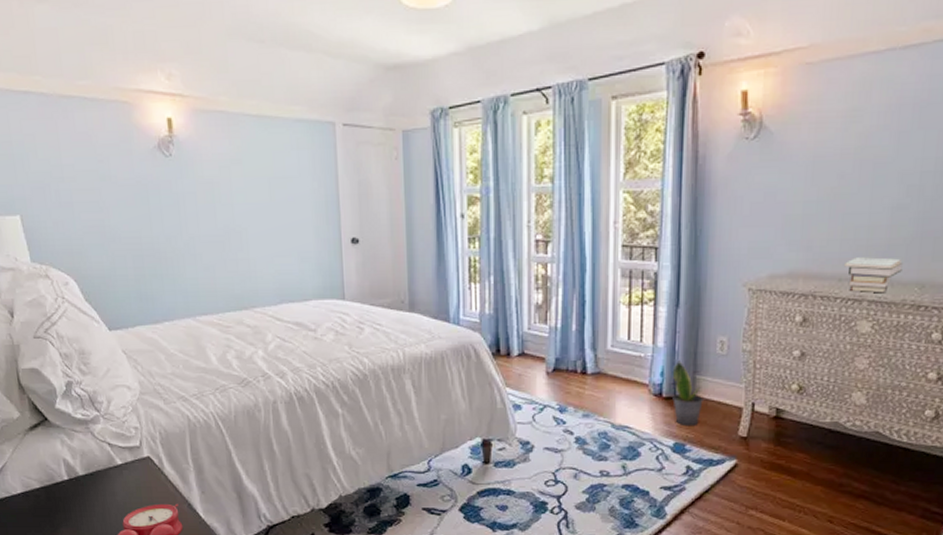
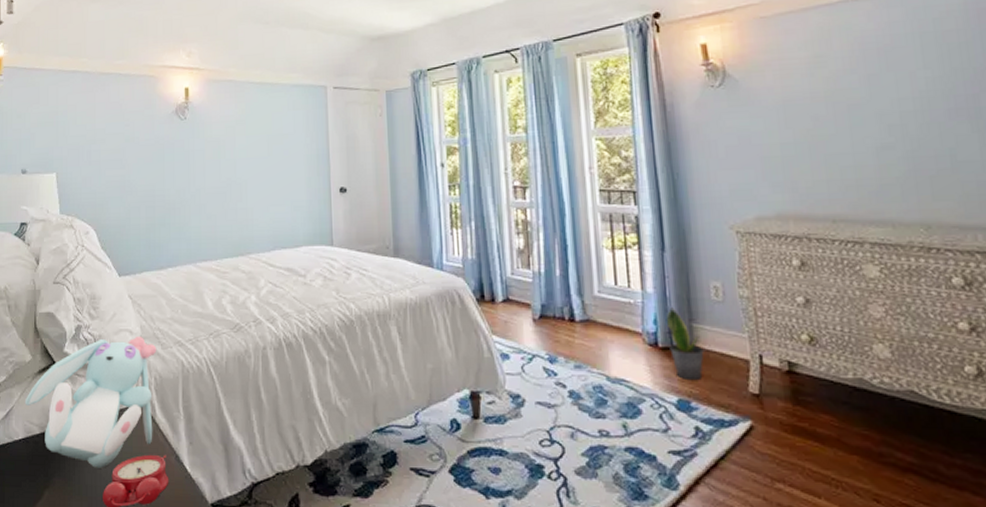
stuffed animal: none [18,391,163,518] -> present [24,335,157,468]
books: present [844,257,903,294] -> none [836,197,902,235]

